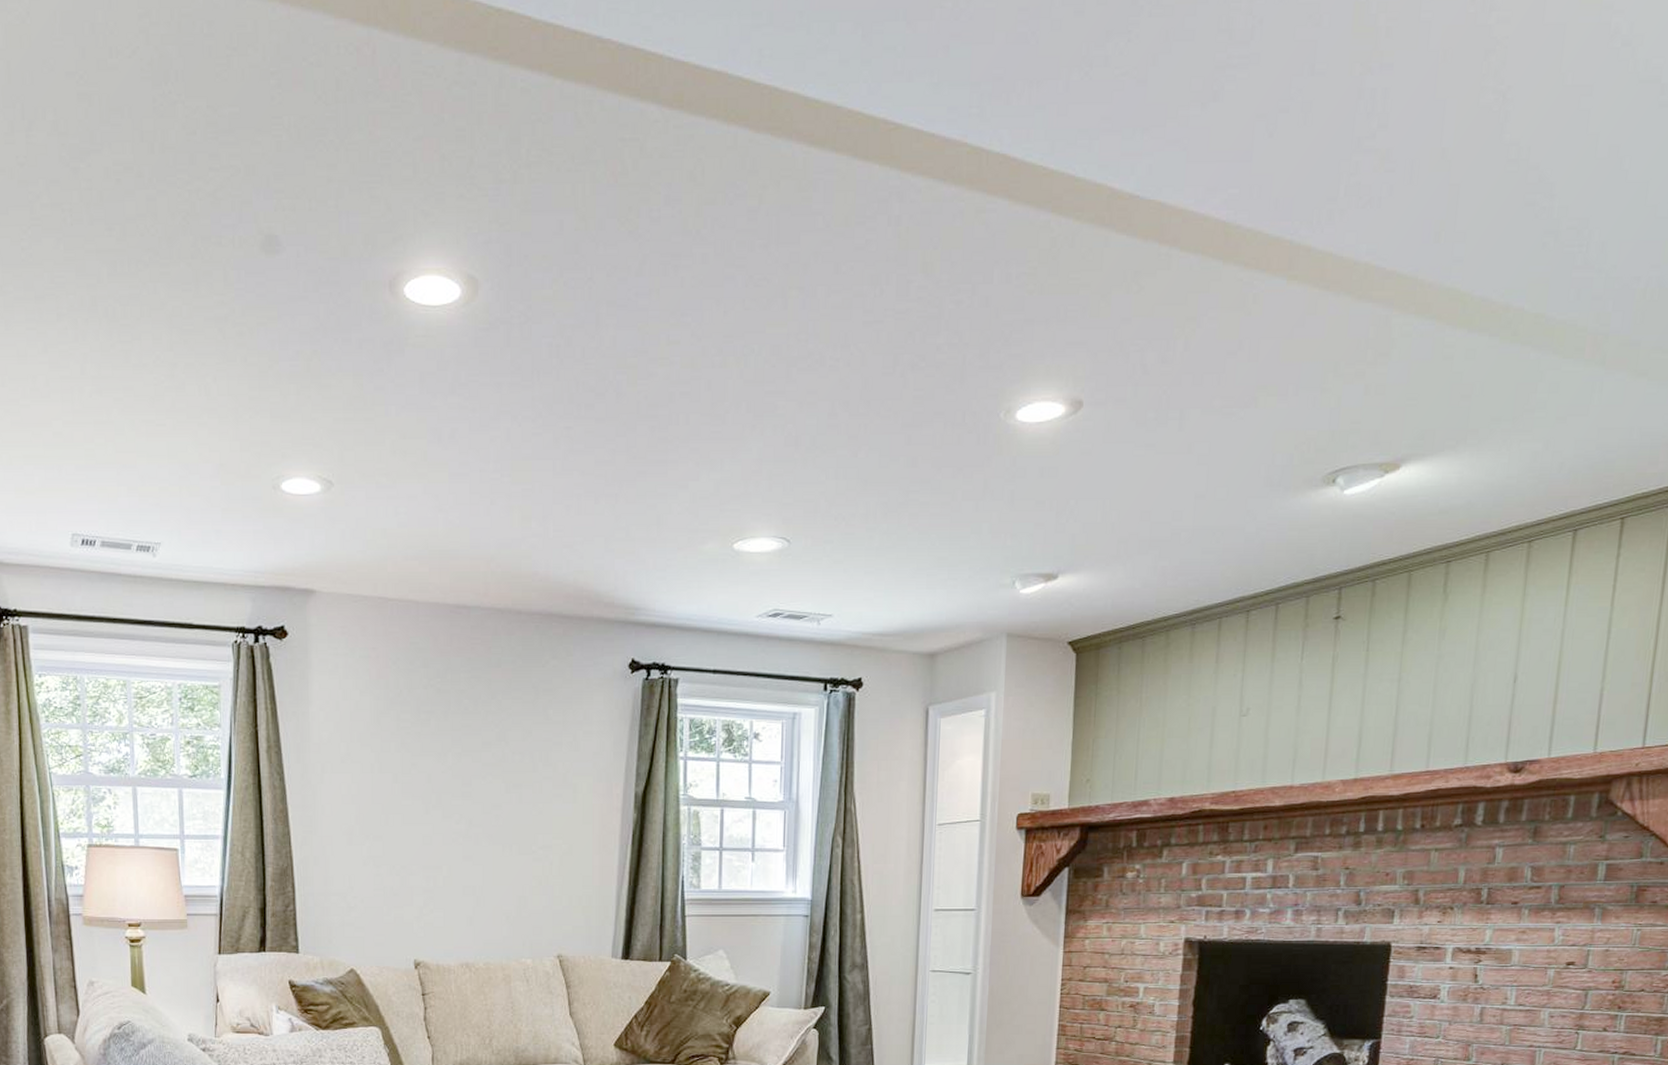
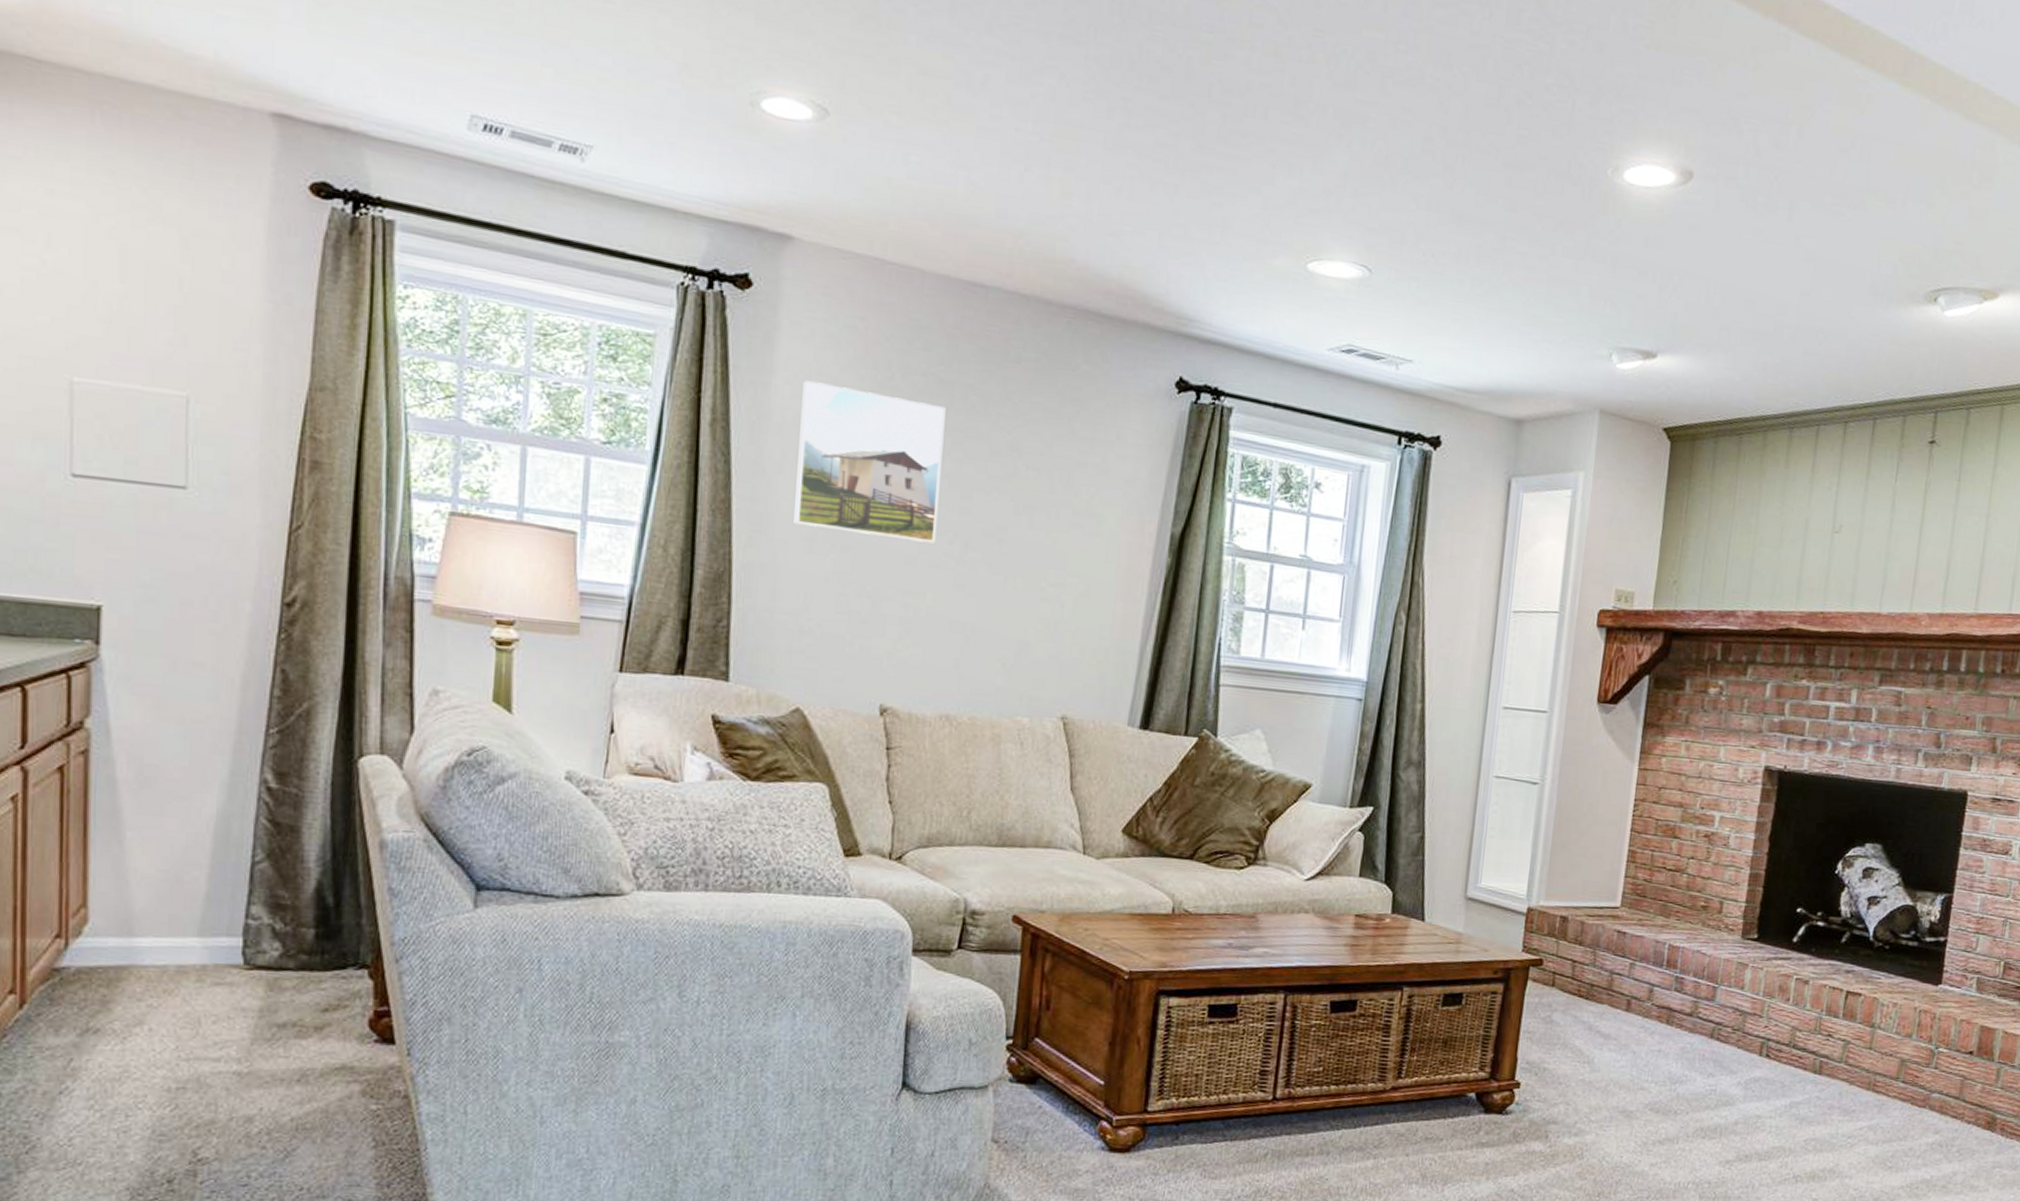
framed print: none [333,706,446,825] -> present [794,381,946,543]

